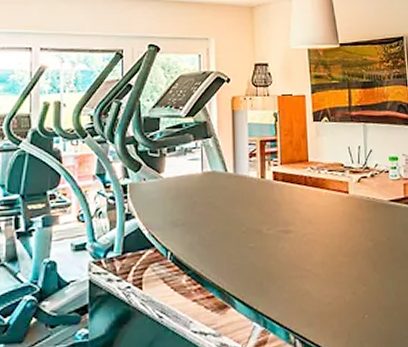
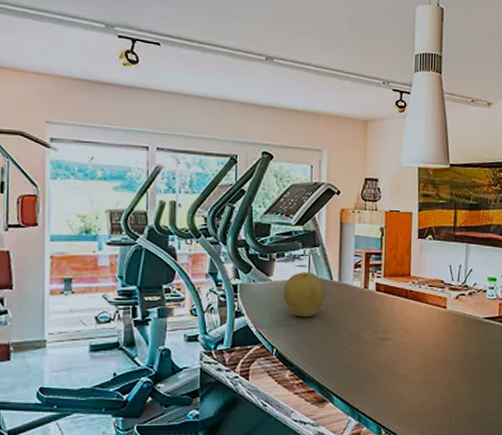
fruit: none [176,165,220,215] -> present [283,272,325,318]

